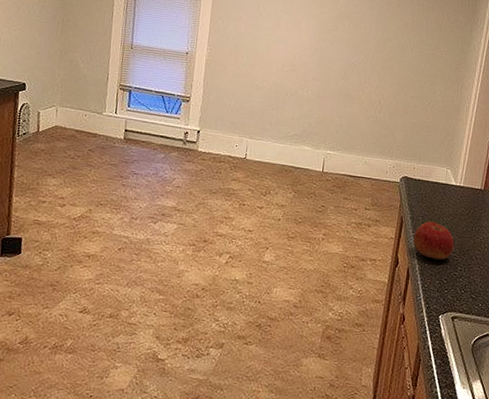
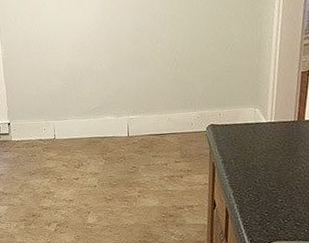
apple: present [413,221,454,260] -> none [228,161,272,196]

